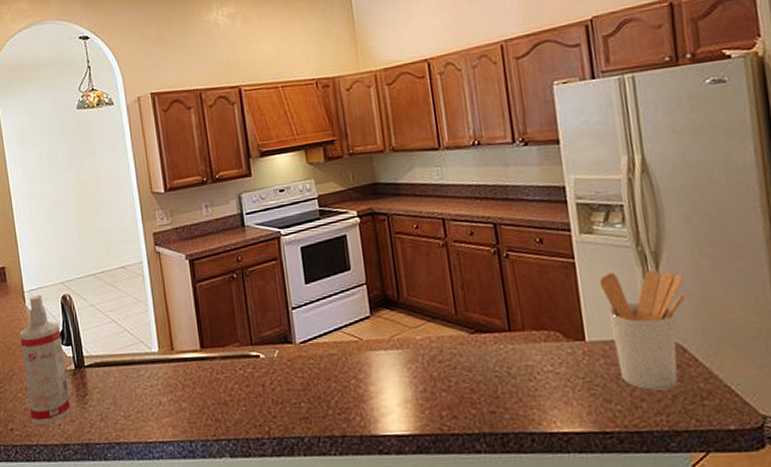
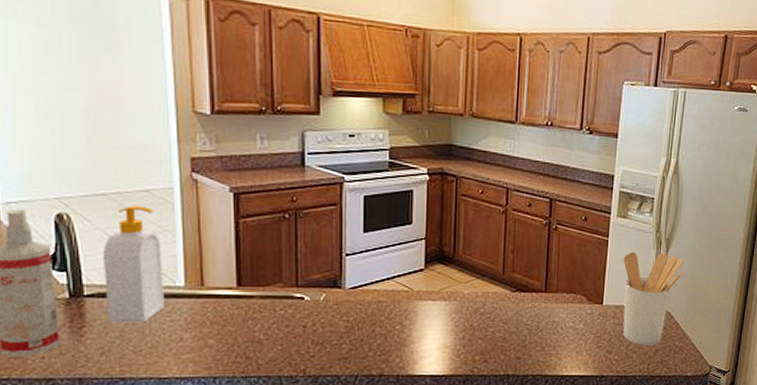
soap bottle: none [96,281,144,391] -> present [103,205,164,323]

